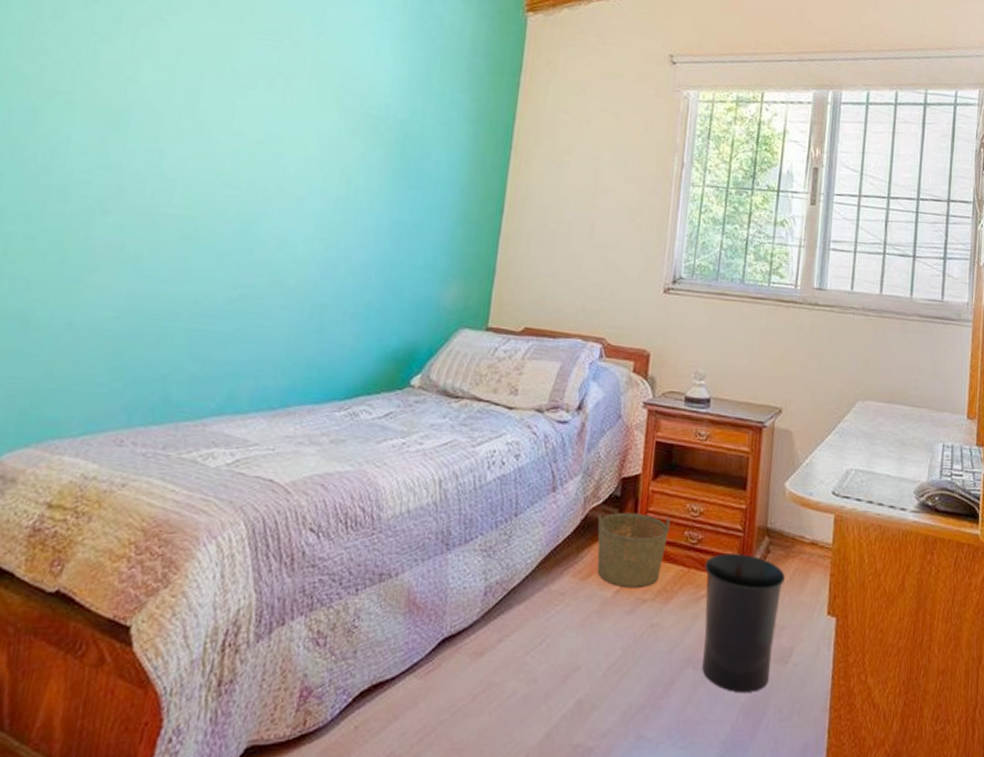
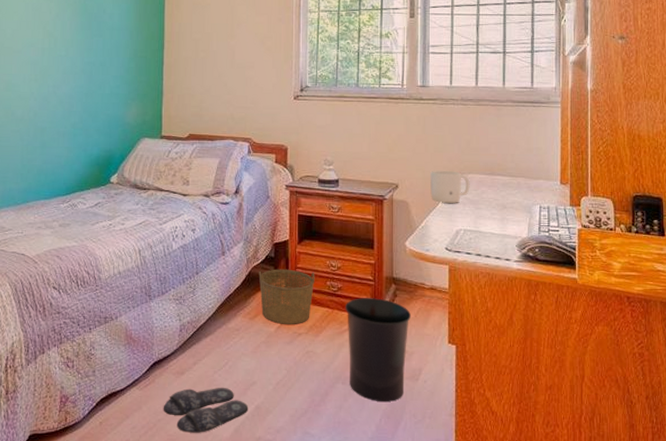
slippers: none [450,673,567,740] -> present [164,387,249,433]
mug: none [819,393,866,436] -> present [429,170,470,203]

